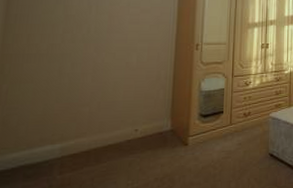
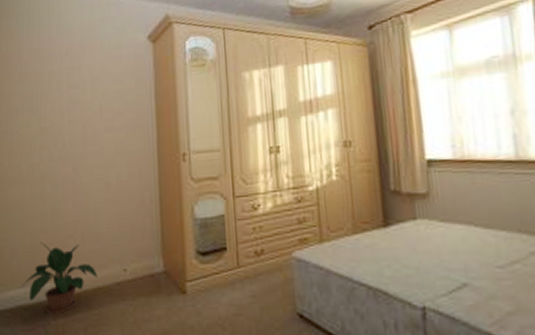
potted plant: none [26,110,110,171] -> present [20,242,98,315]

